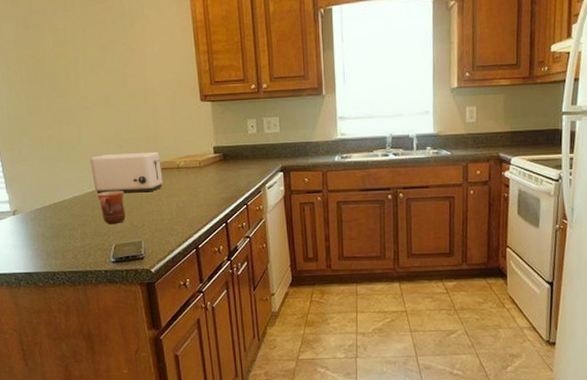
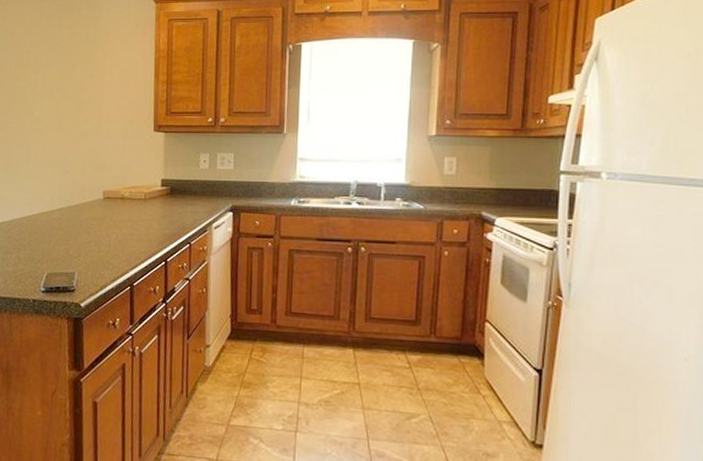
toaster: present [90,151,163,195] -> none [34,178,106,221]
mug: present [97,190,126,224] -> none [36,216,65,251]

